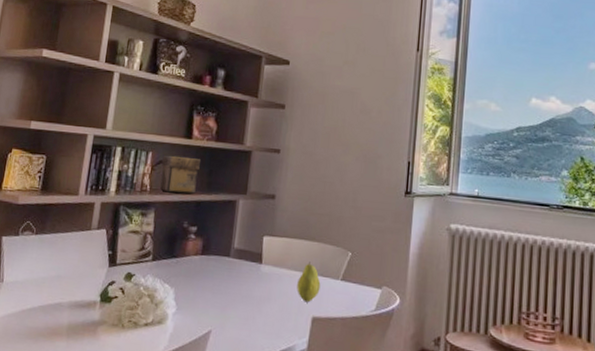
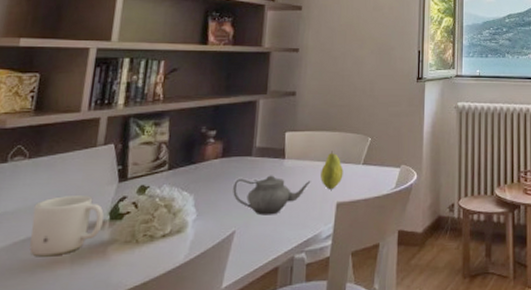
mug: none [34,273,96,328] -> present [30,195,104,257]
decorative box: present [160,155,200,195] -> none [175,62,217,100]
teapot: none [210,278,287,320] -> present [233,175,311,216]

